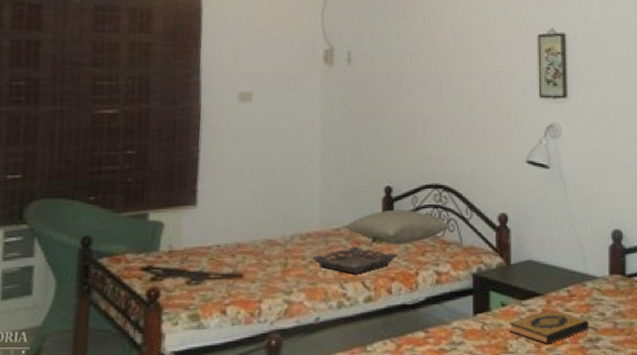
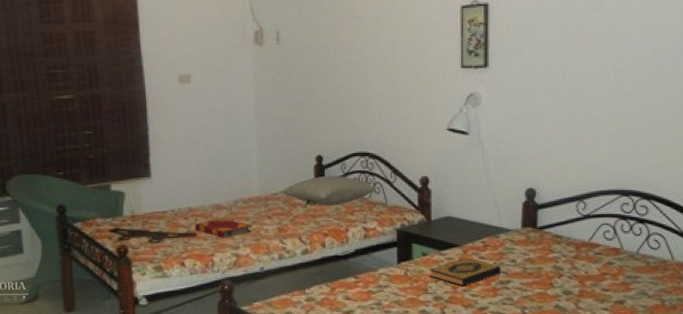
hardback book: none [242,256,308,281] -> present [194,218,252,238]
tray: present [311,246,398,275] -> none [254,208,330,232]

